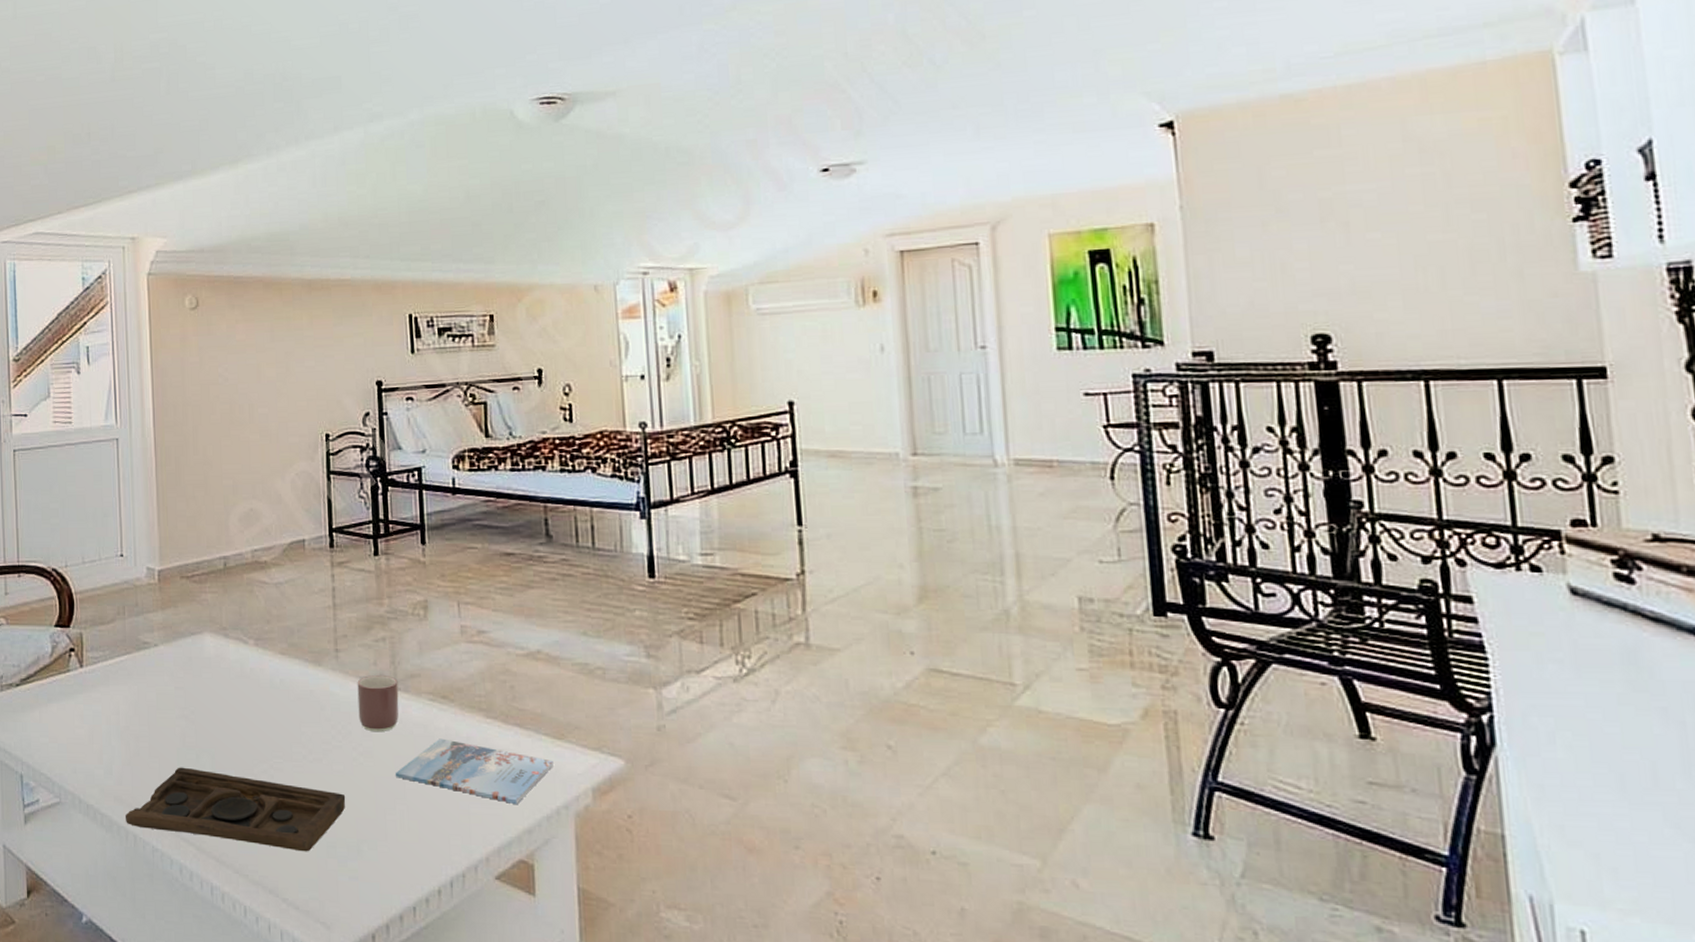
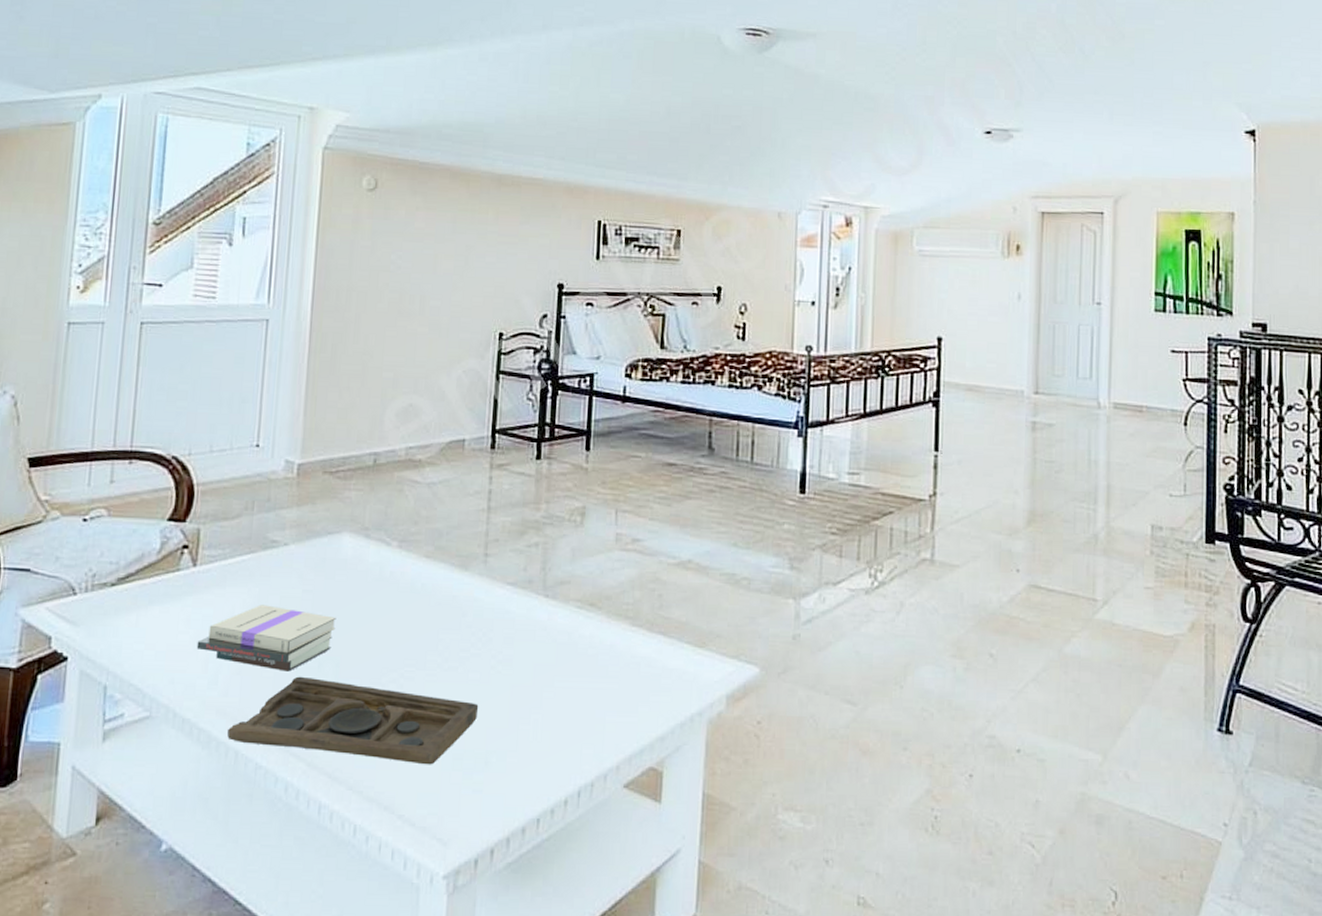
books: none [91,701,208,763] -> present [196,604,336,672]
mug: present [357,675,399,732] -> none [501,581,547,640]
magazine: present [395,738,553,805] -> none [533,646,692,713]

